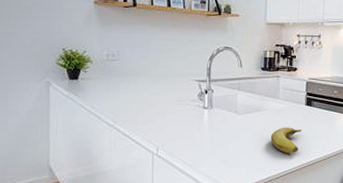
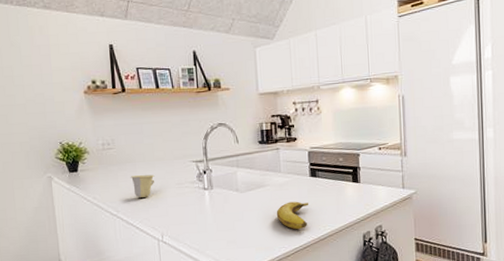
cup: none [131,89,157,111] -> present [130,174,155,198]

